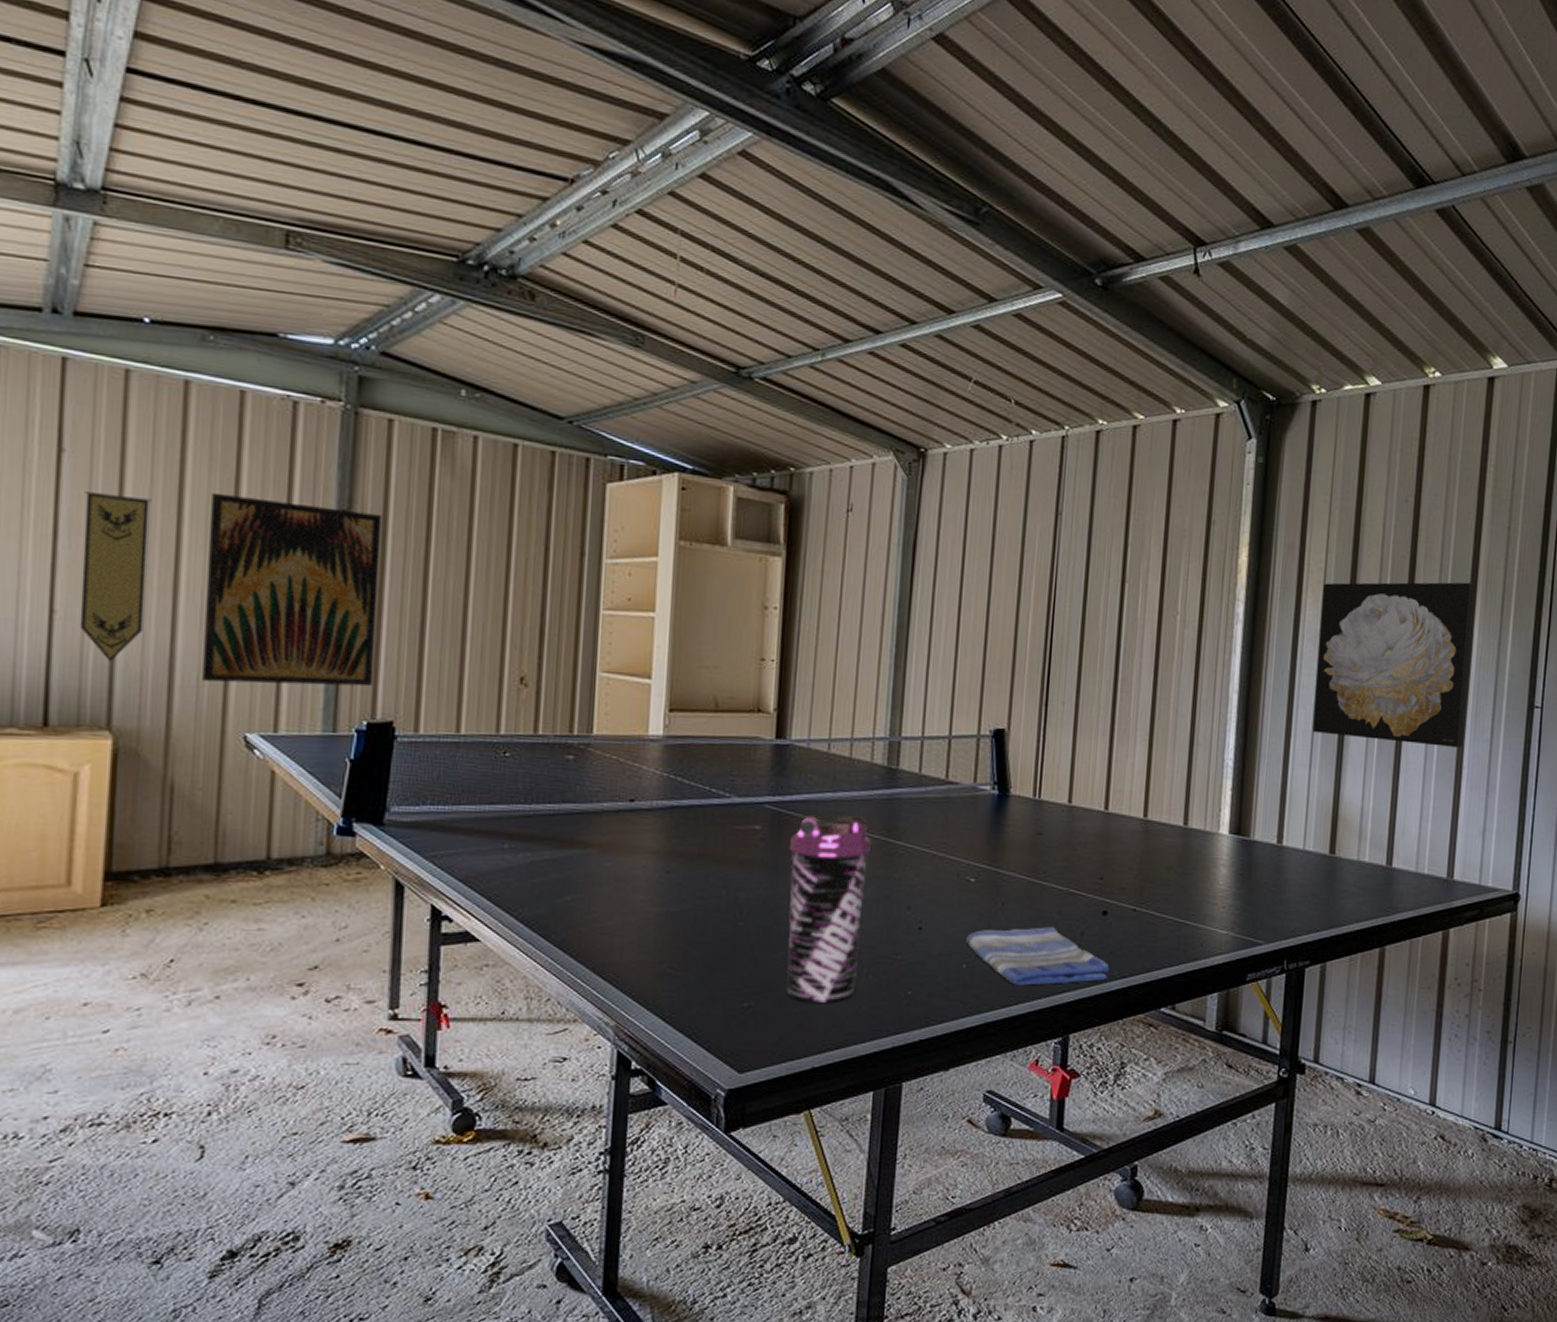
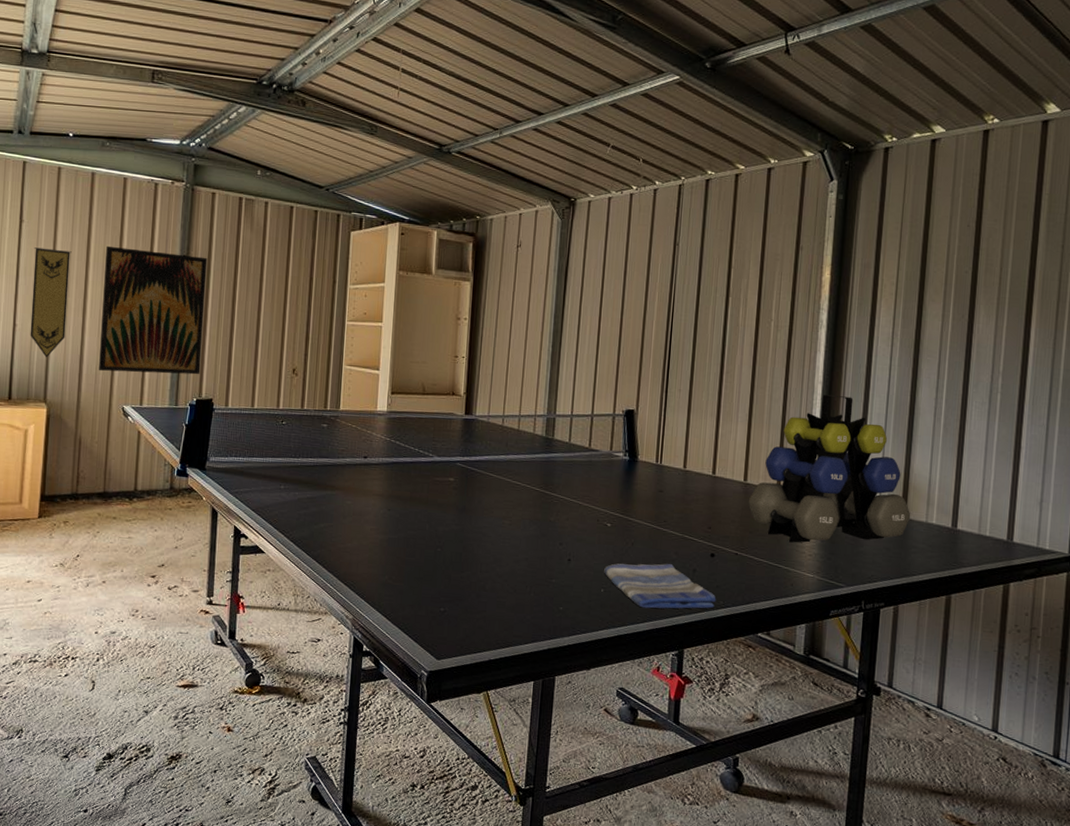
water bottle: present [786,815,872,1003] -> none [471,472,534,612]
sporting goods: none [1148,707,1341,893] -> present [748,395,911,543]
wall art: present [1313,582,1475,748] -> none [886,292,1031,431]

